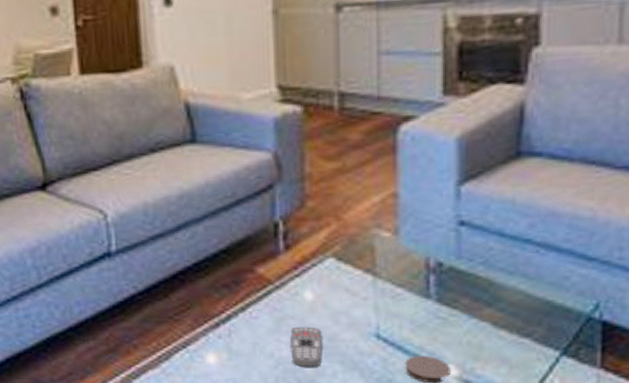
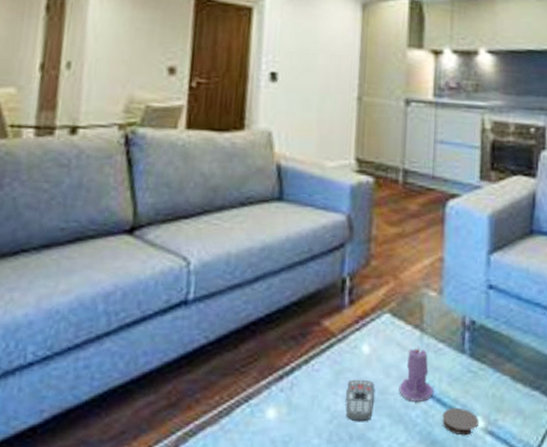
candle: none [350,290,394,349] -> present [399,345,434,402]

